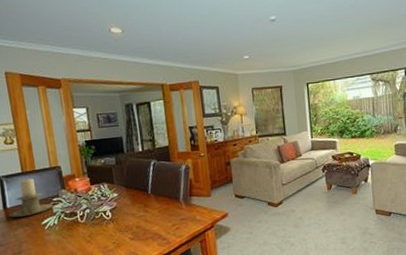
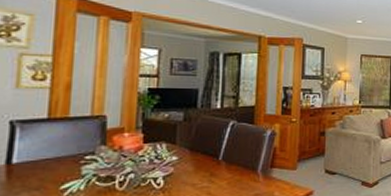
candle holder: present [8,178,53,218] -> none [11,127,83,178]

